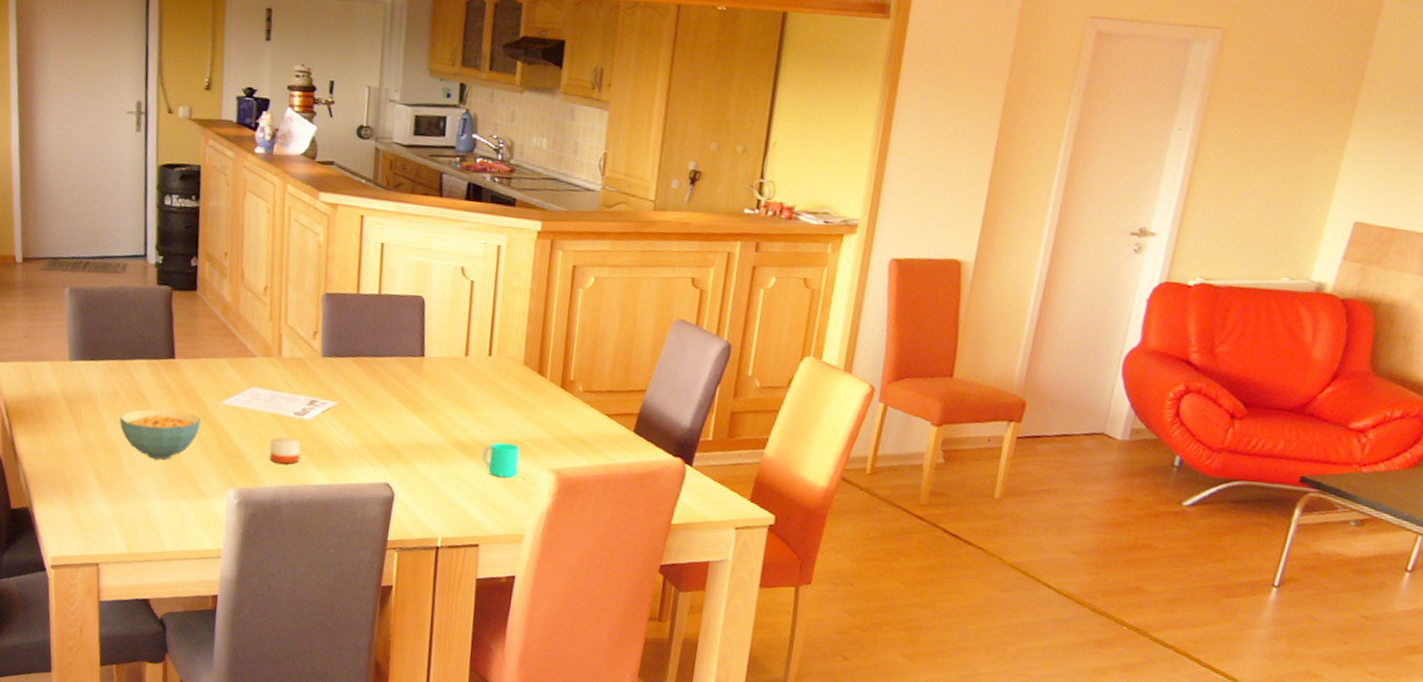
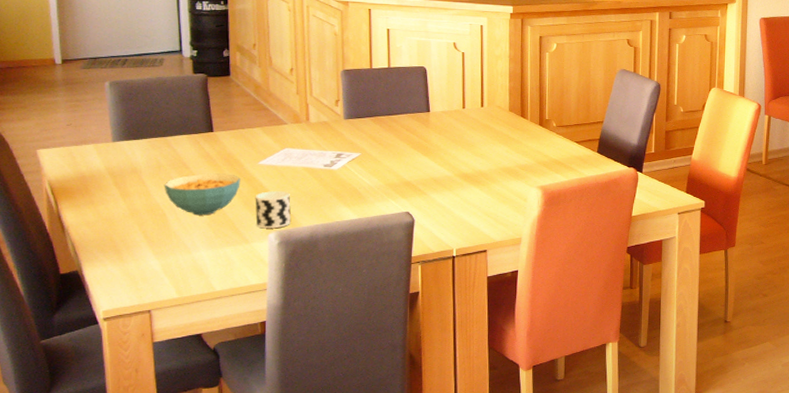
cup: none [214,438,254,485] -> present [255,191,291,229]
candle: present [269,437,301,464] -> none [304,185,331,206]
cup: present [482,442,520,478] -> none [483,171,513,197]

